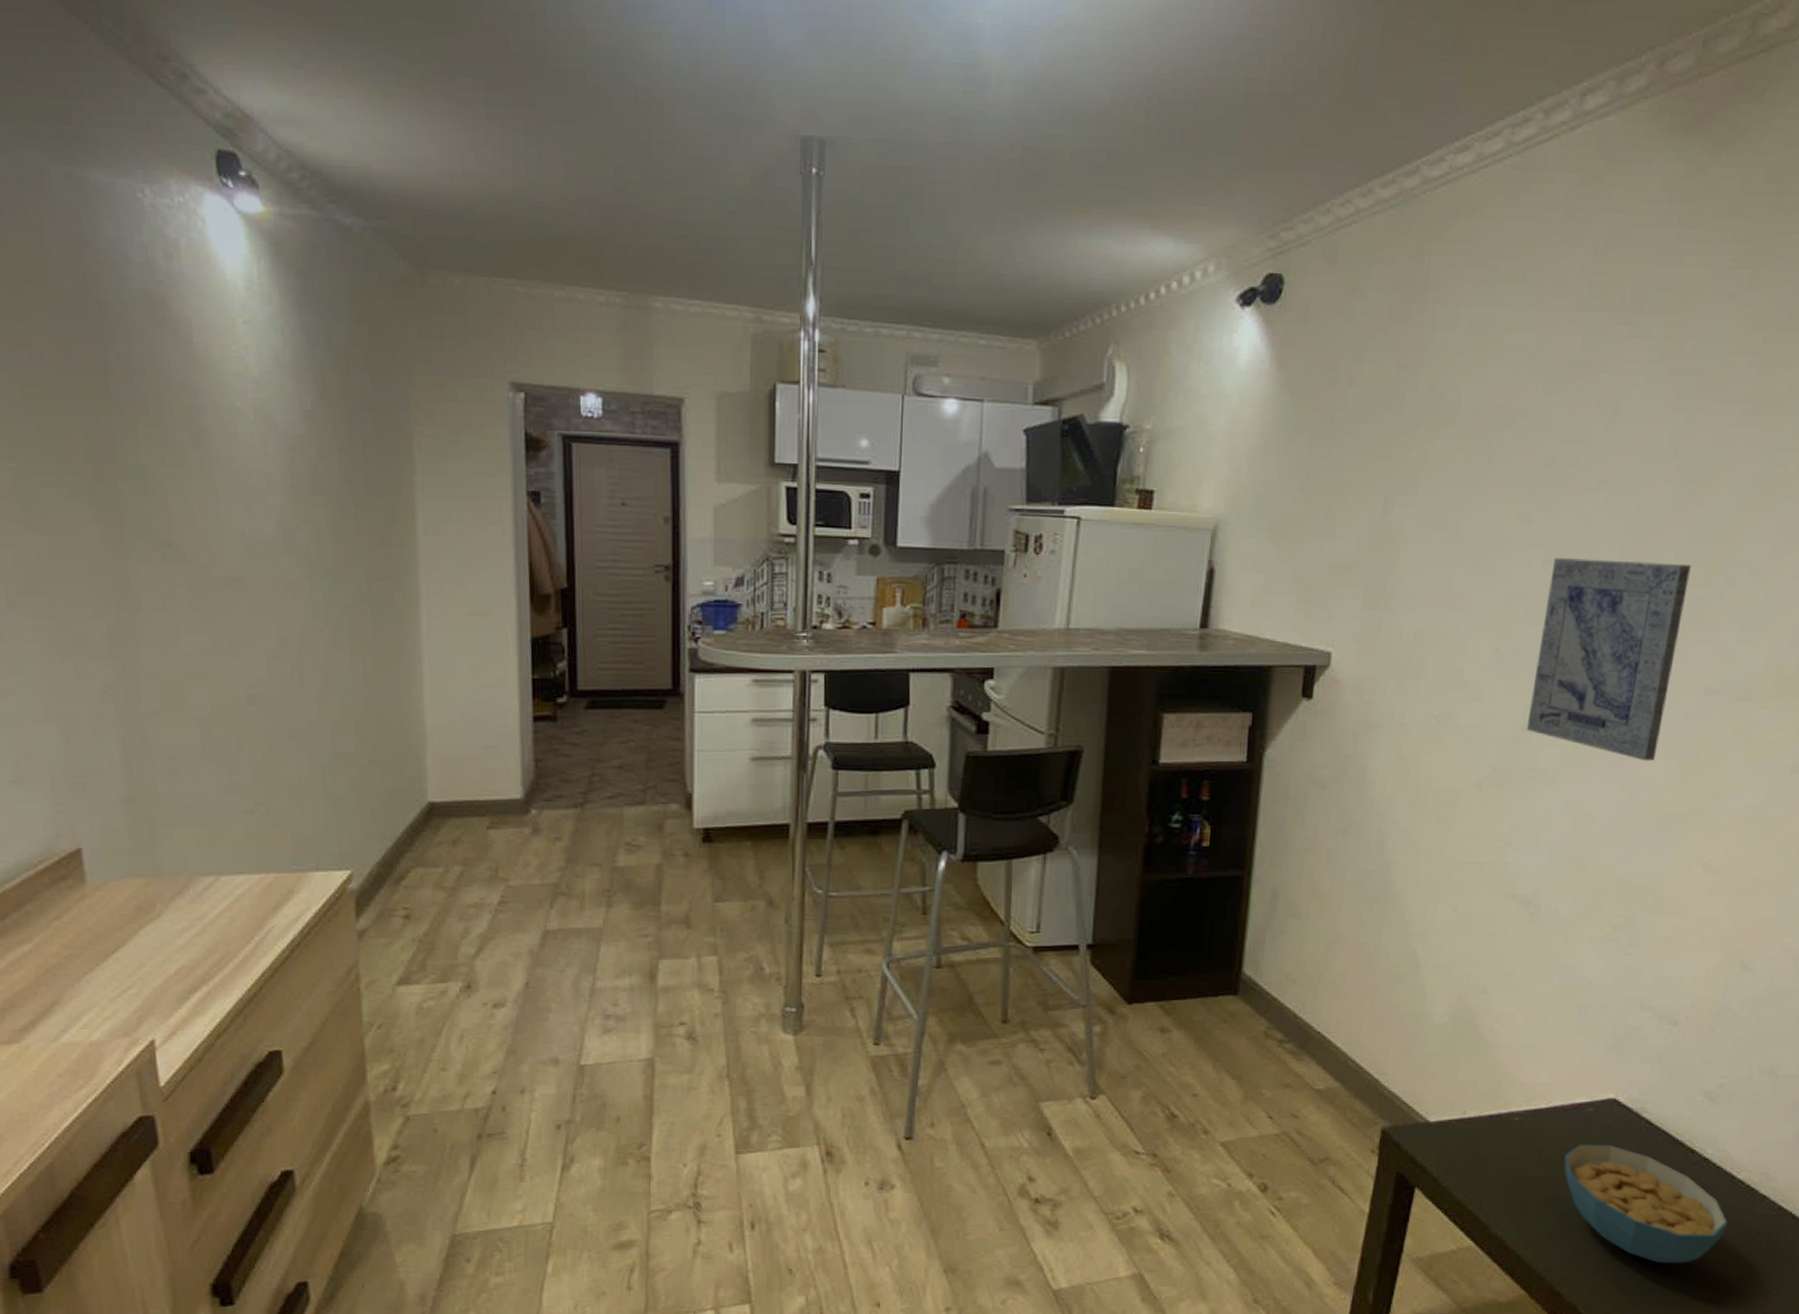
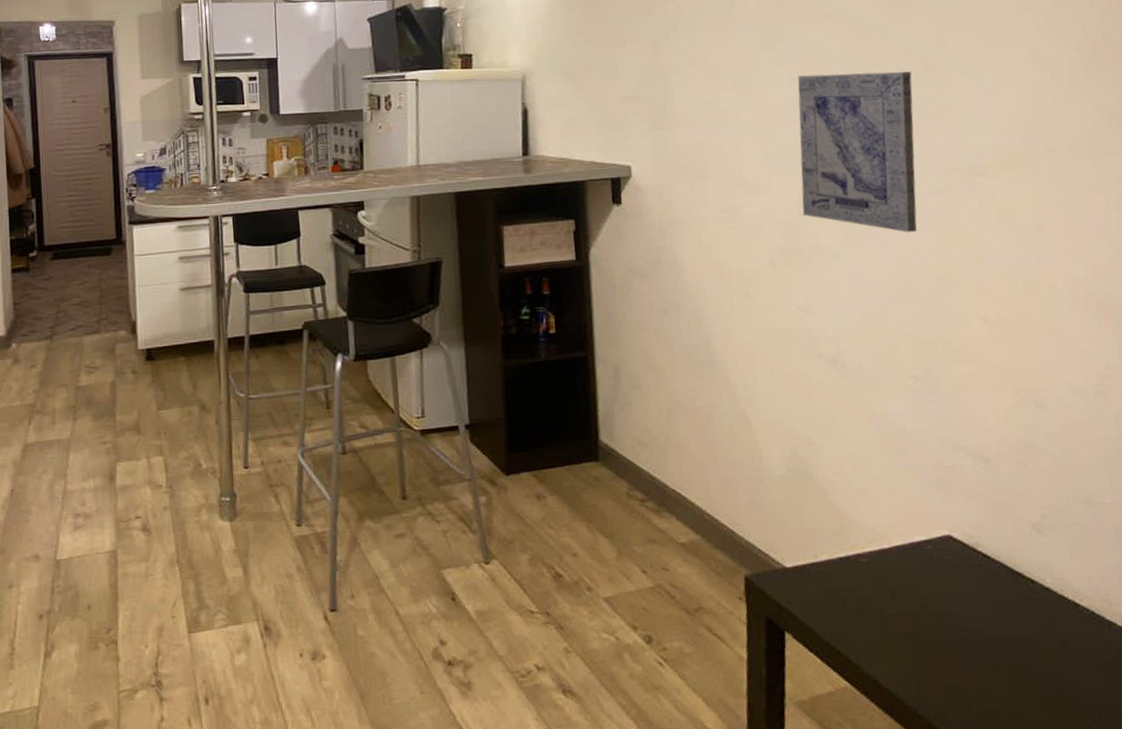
cereal bowl: present [1564,1144,1728,1263] -> none [915,579,1083,695]

